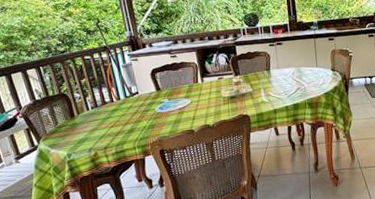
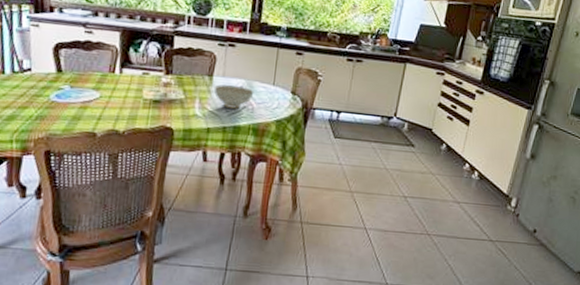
decorative bowl: none [272,73,304,92] -> present [214,84,254,109]

